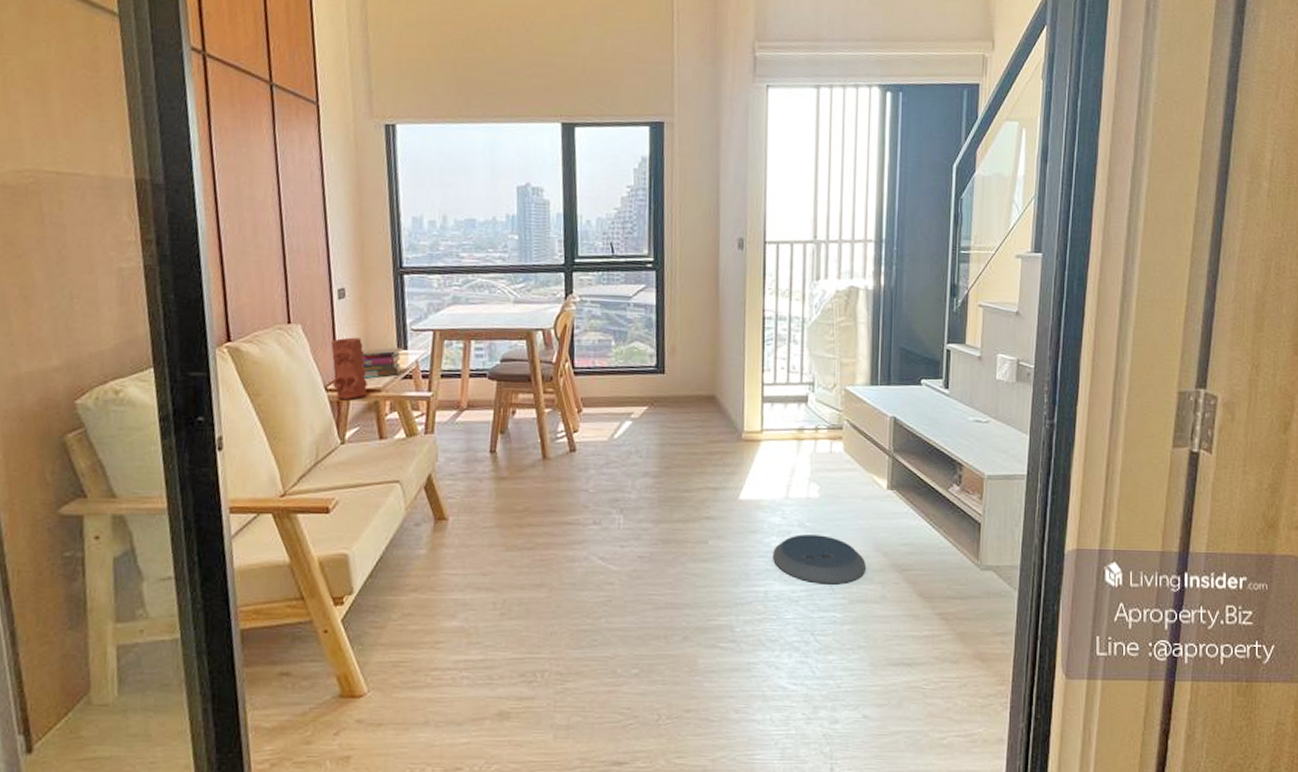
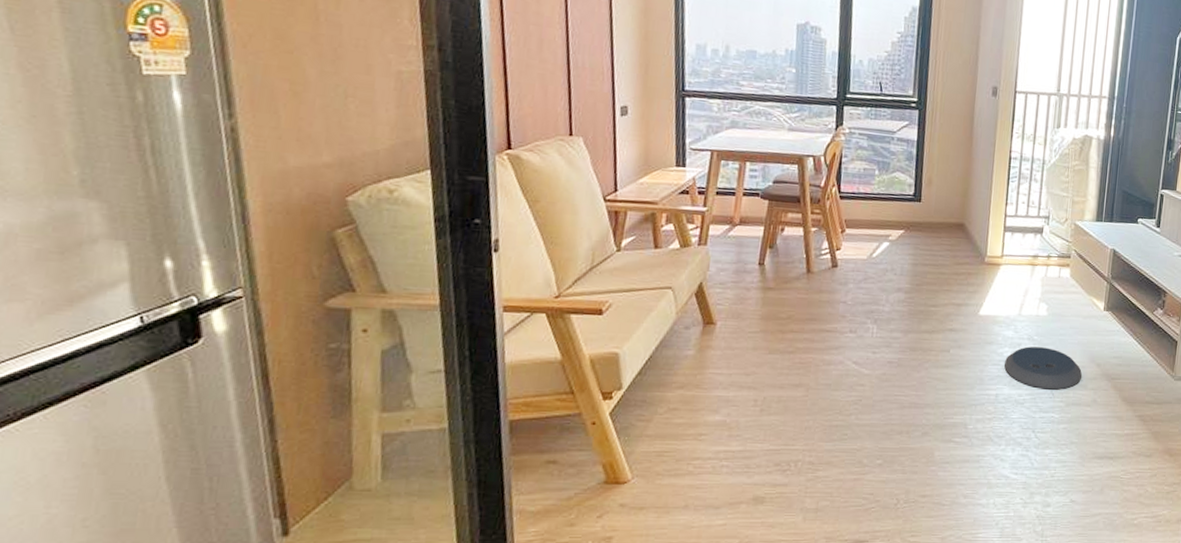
decorative planter: present [331,337,367,399] -> none [611,152,645,210]
books: present [361,347,403,379] -> none [640,164,682,192]

